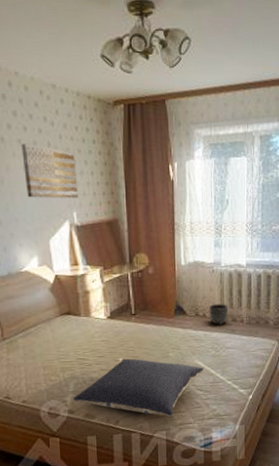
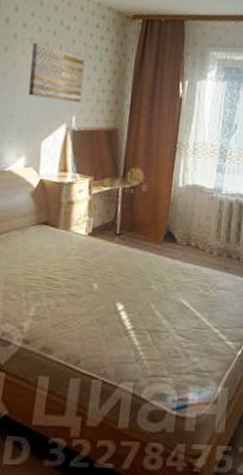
pillow: present [73,358,203,417] -> none [31,284,188,364]
planter: present [209,304,228,325] -> none [202,235,224,260]

